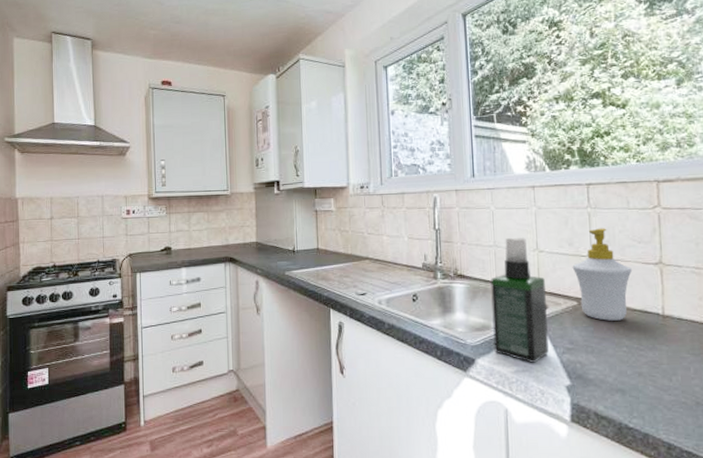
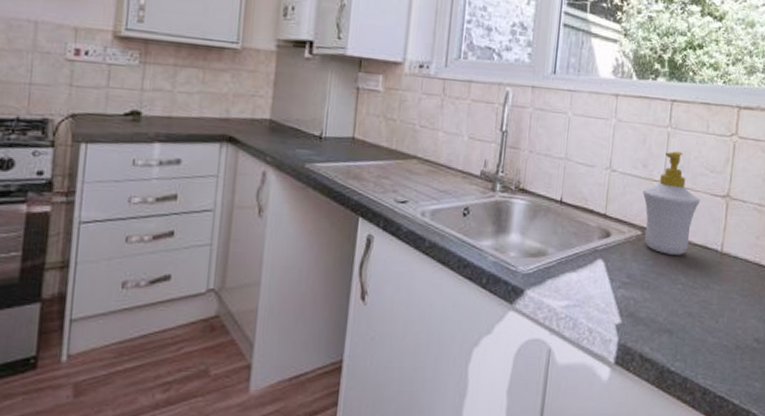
spray bottle: present [491,237,549,363] -> none [547,150,613,297]

